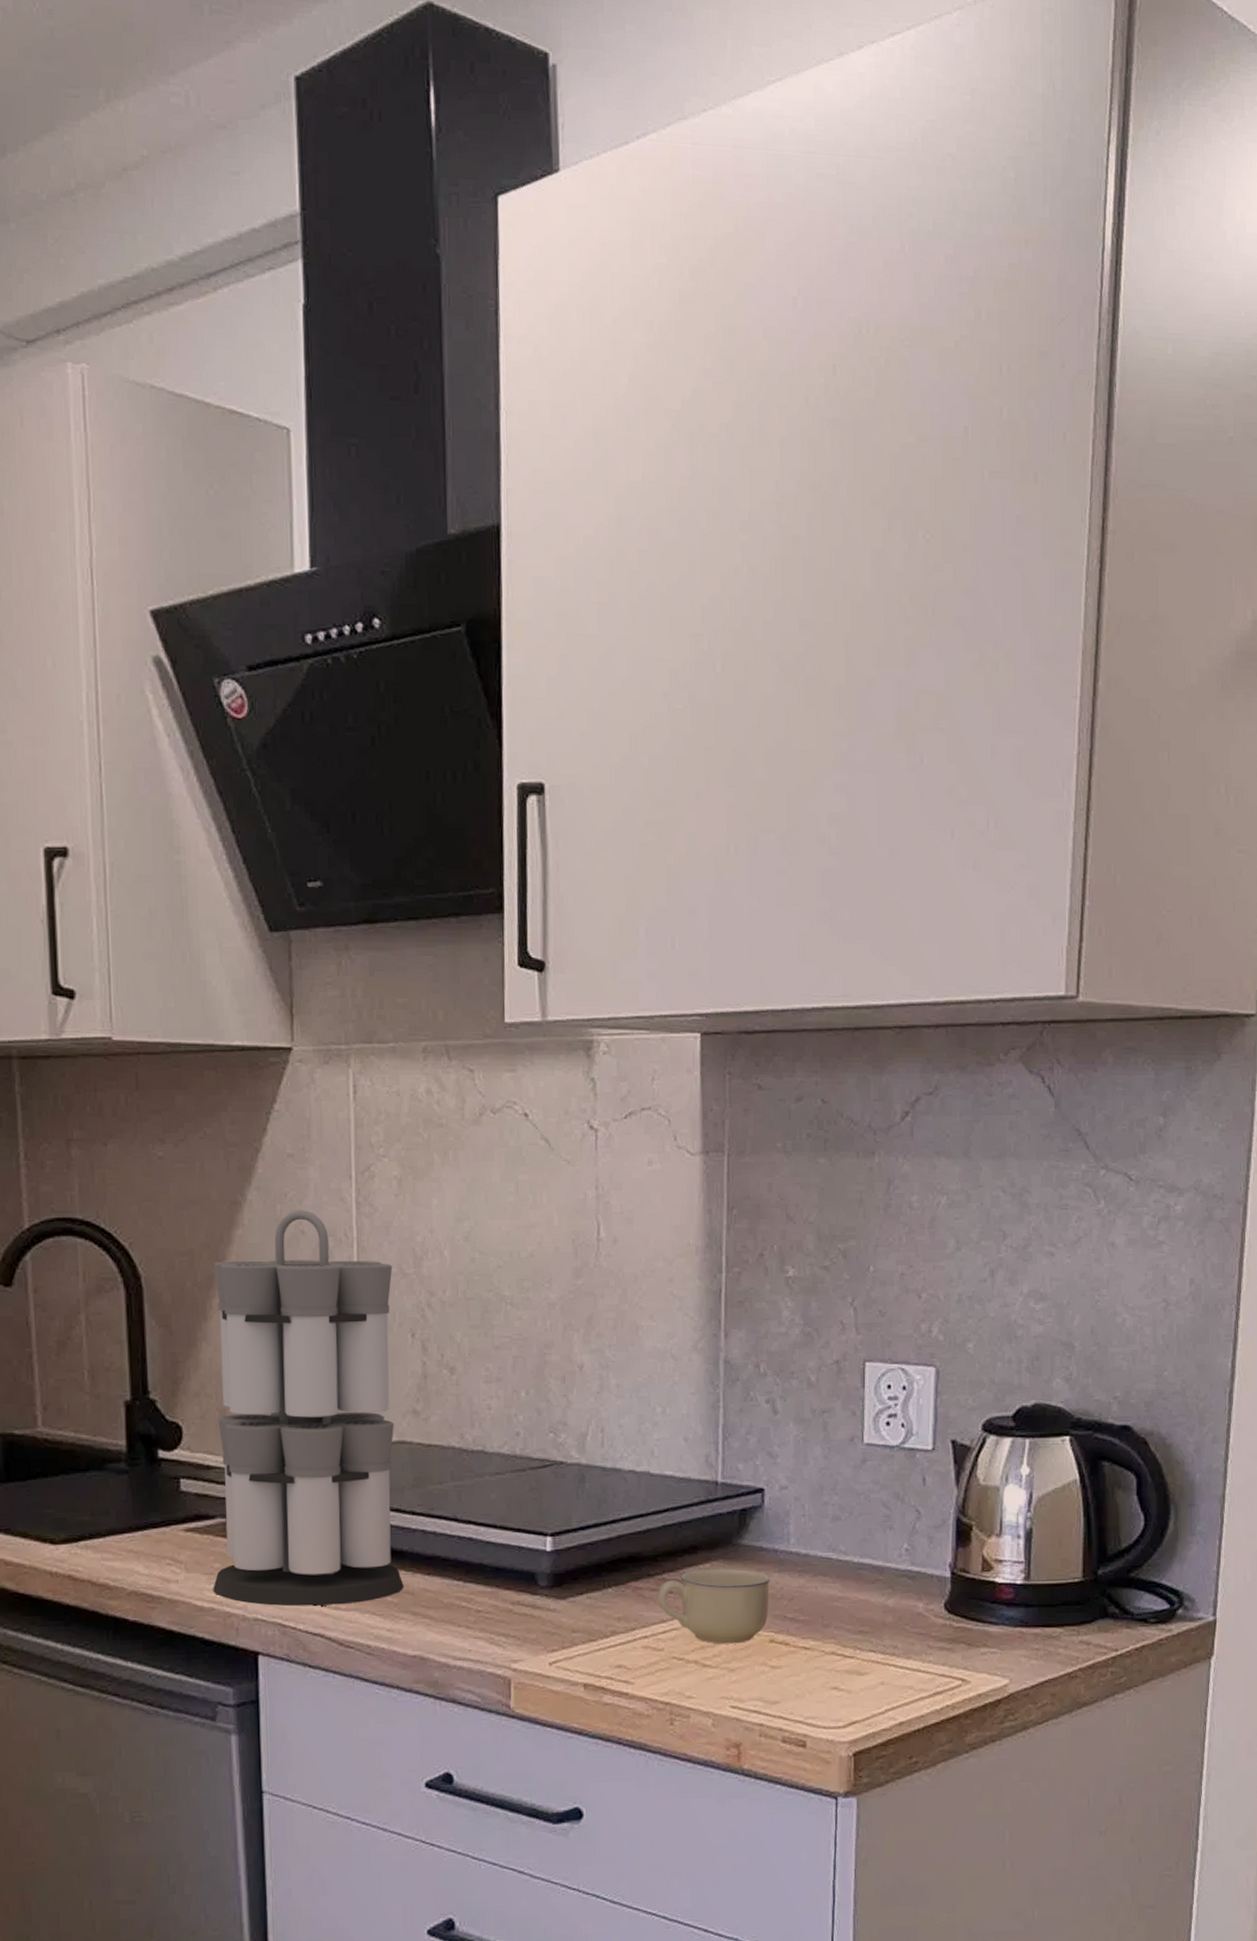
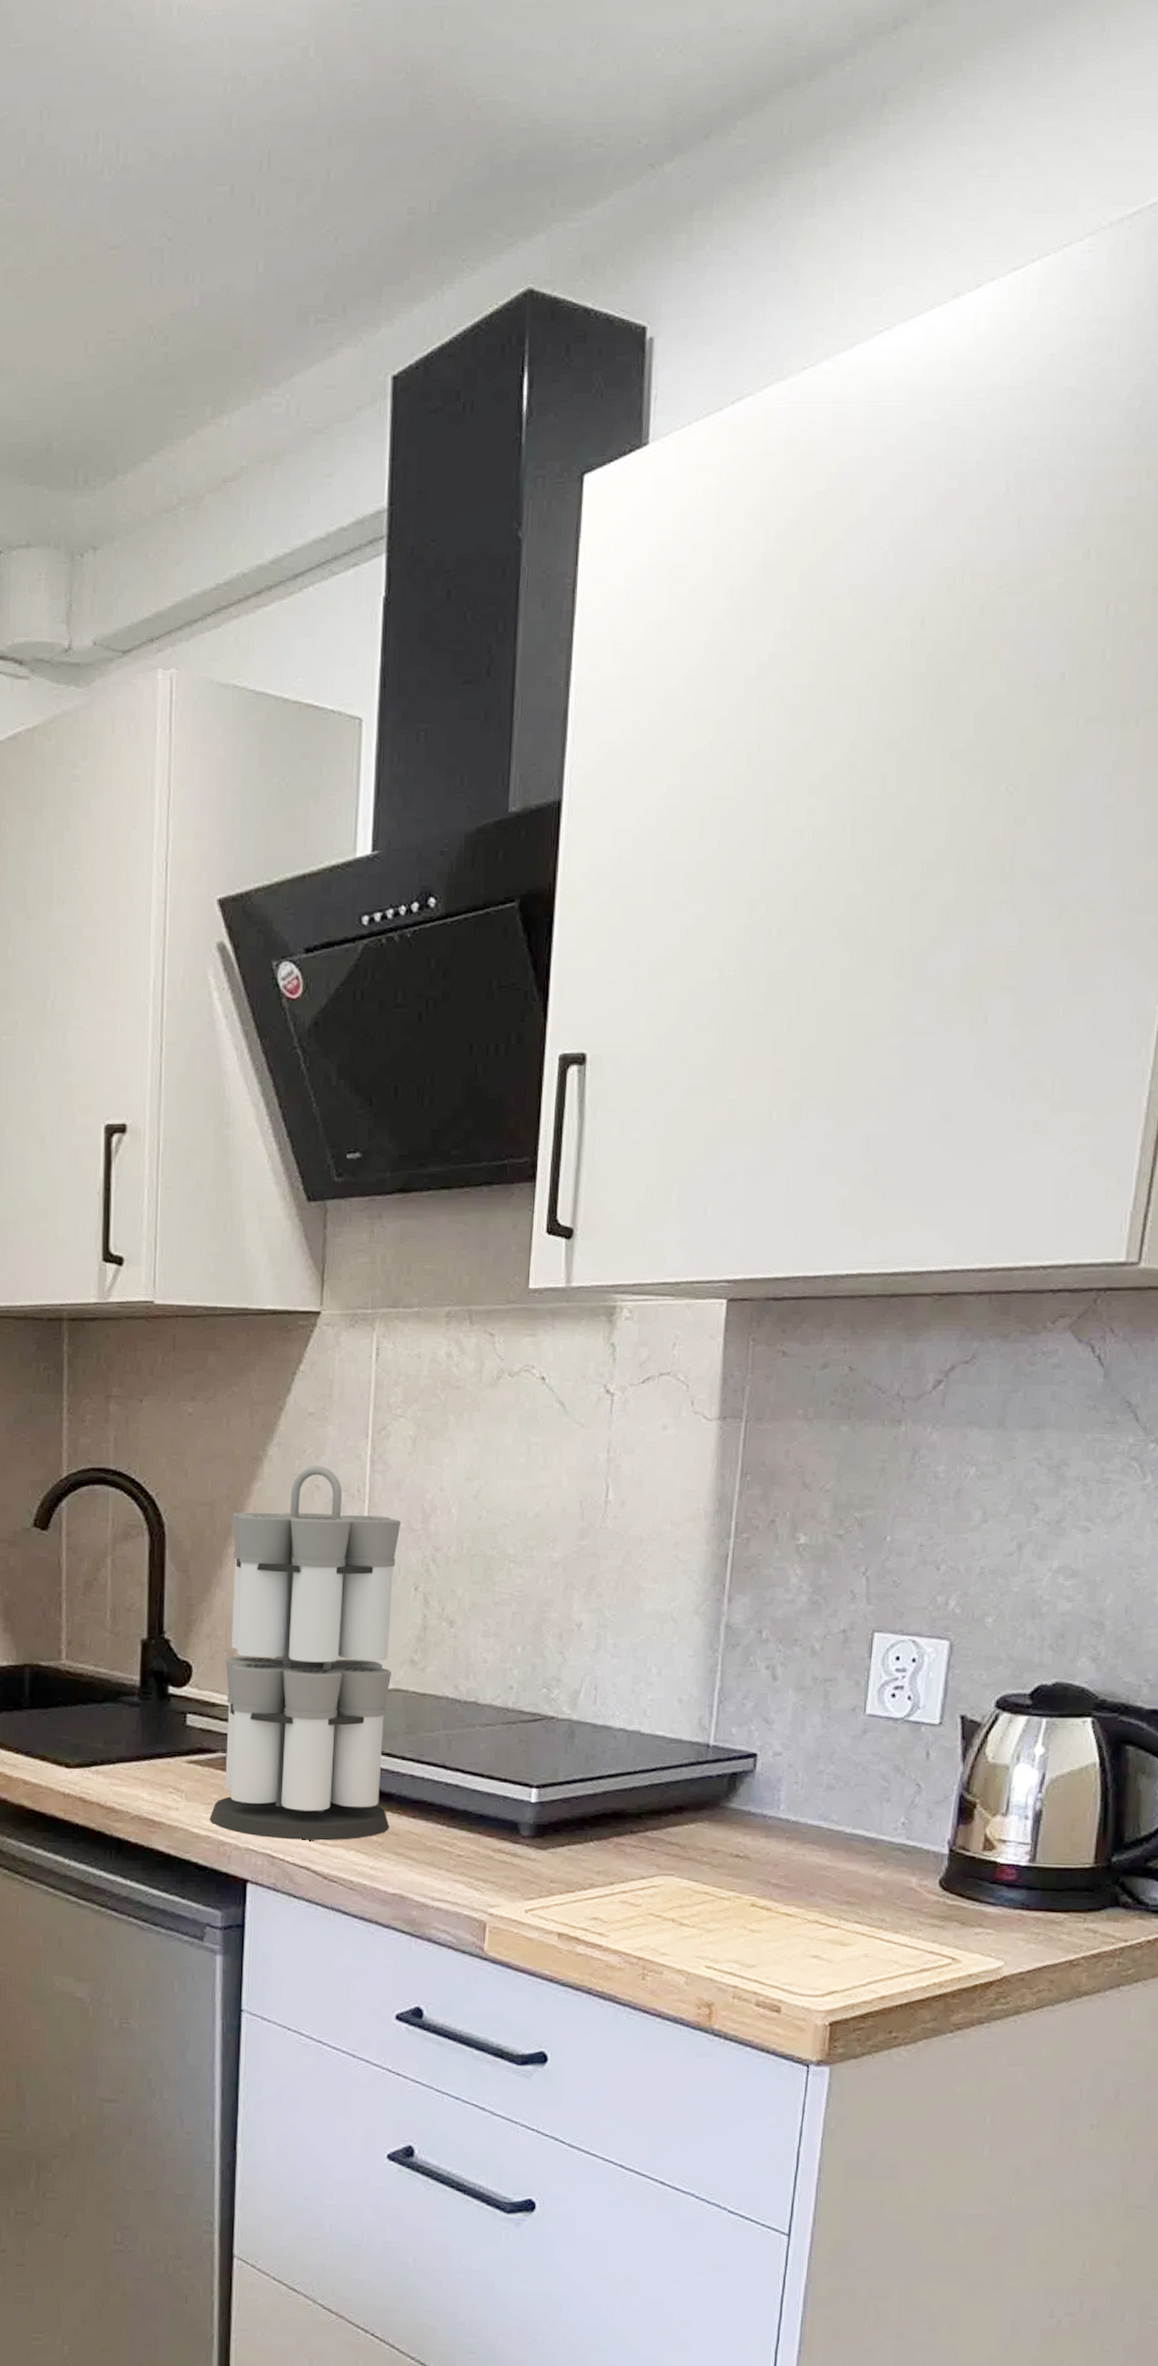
cup: present [657,1568,771,1644] -> none [638,1829,757,1905]

